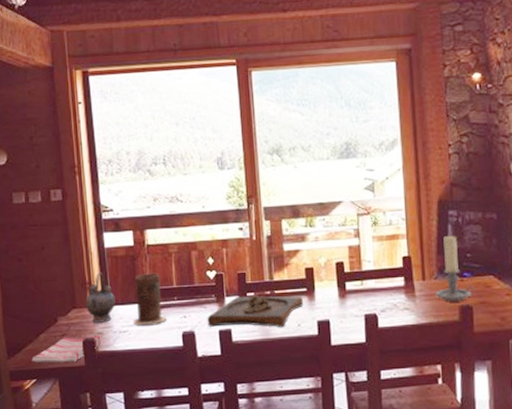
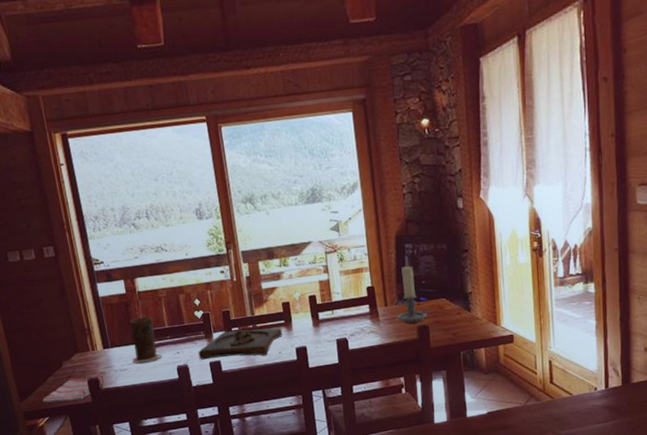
teapot: present [84,272,116,323] -> none [86,319,114,364]

